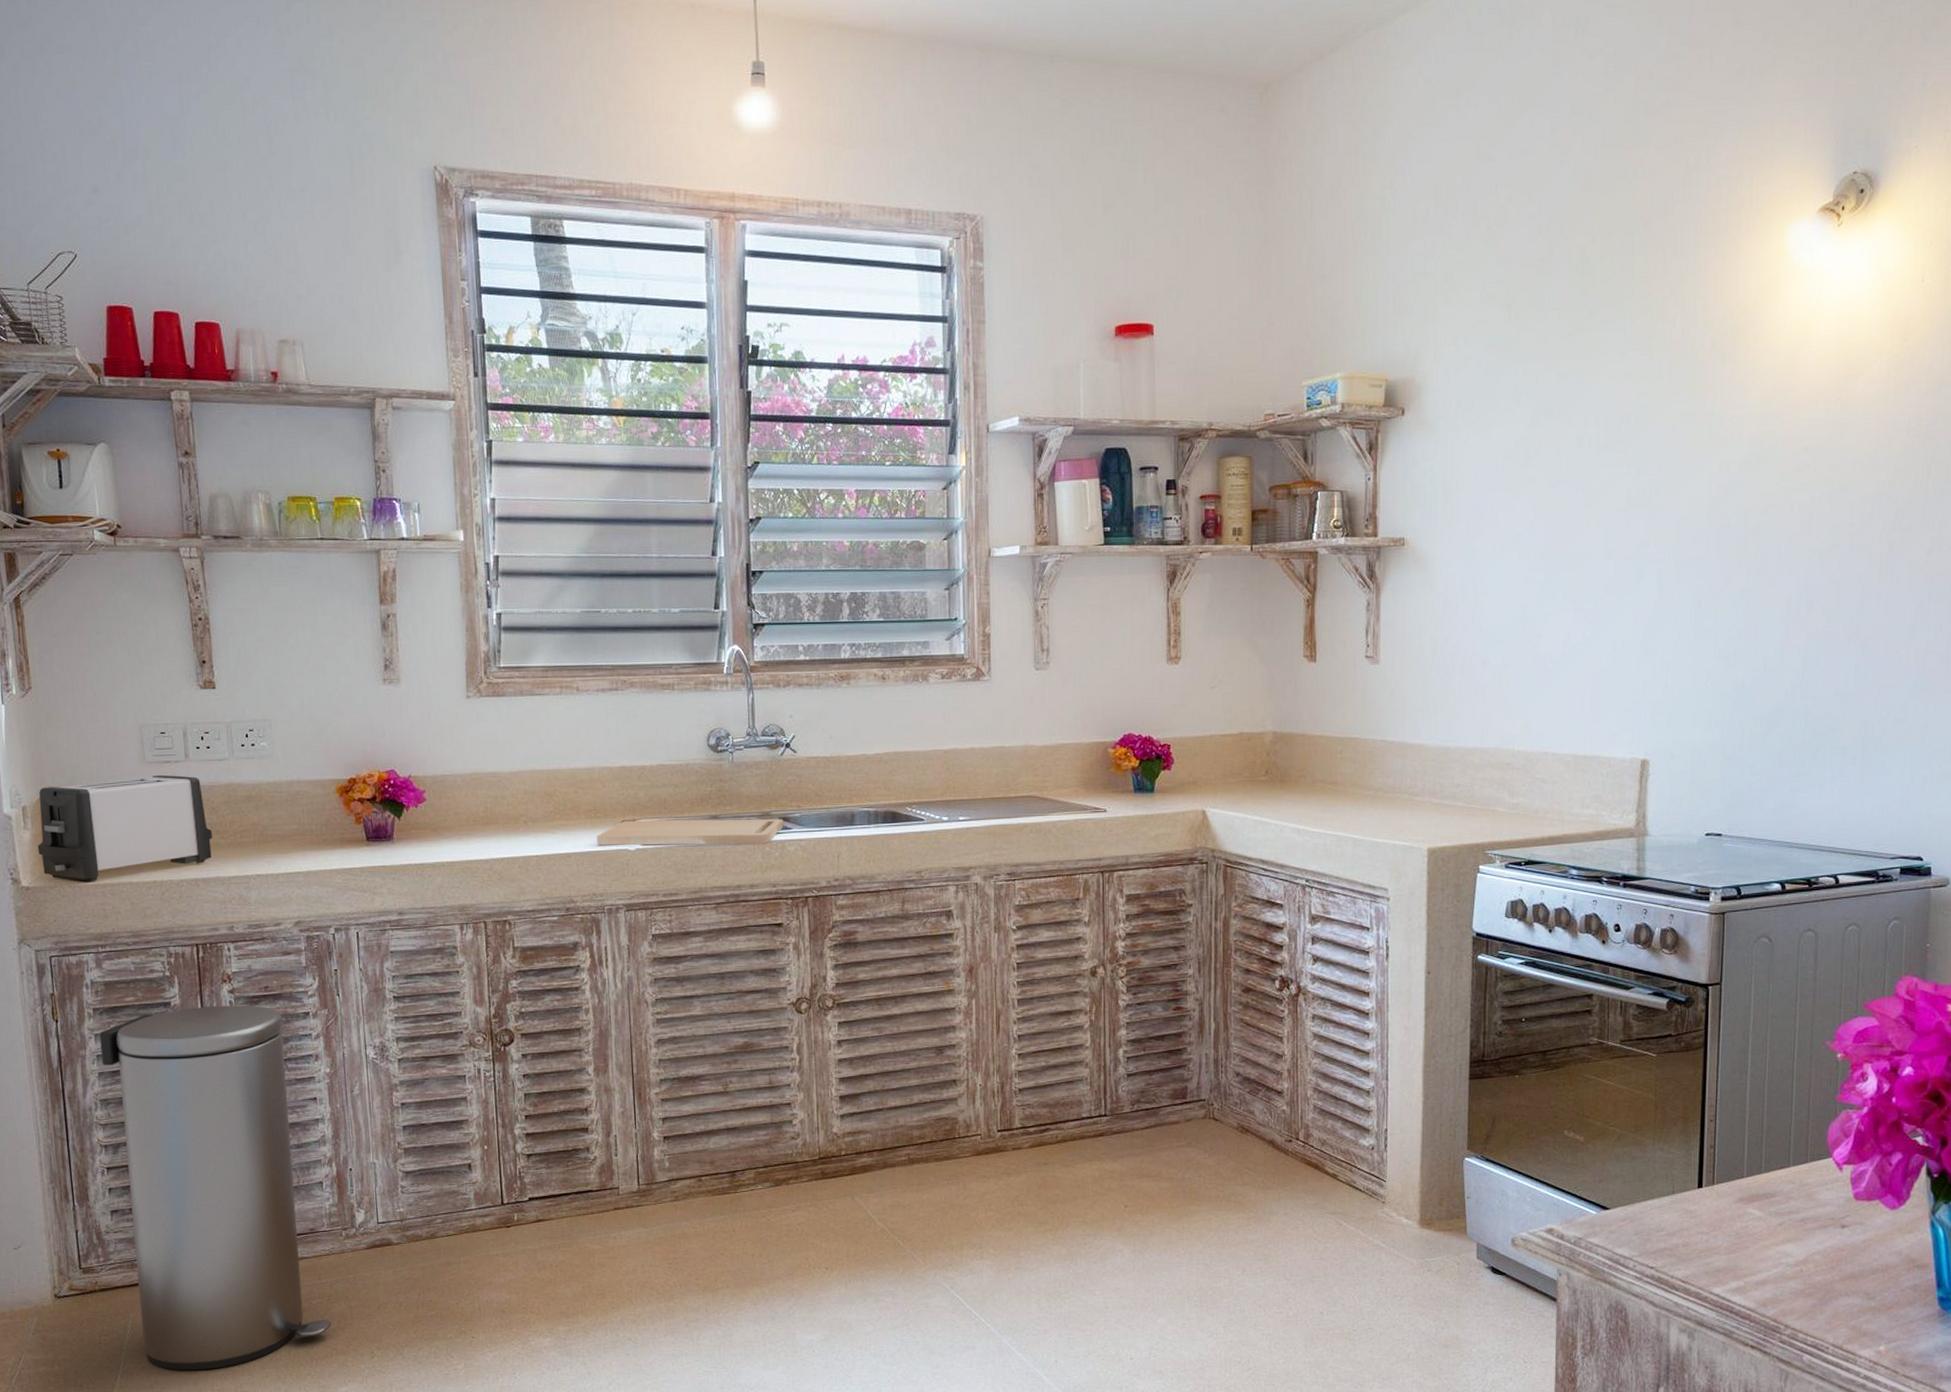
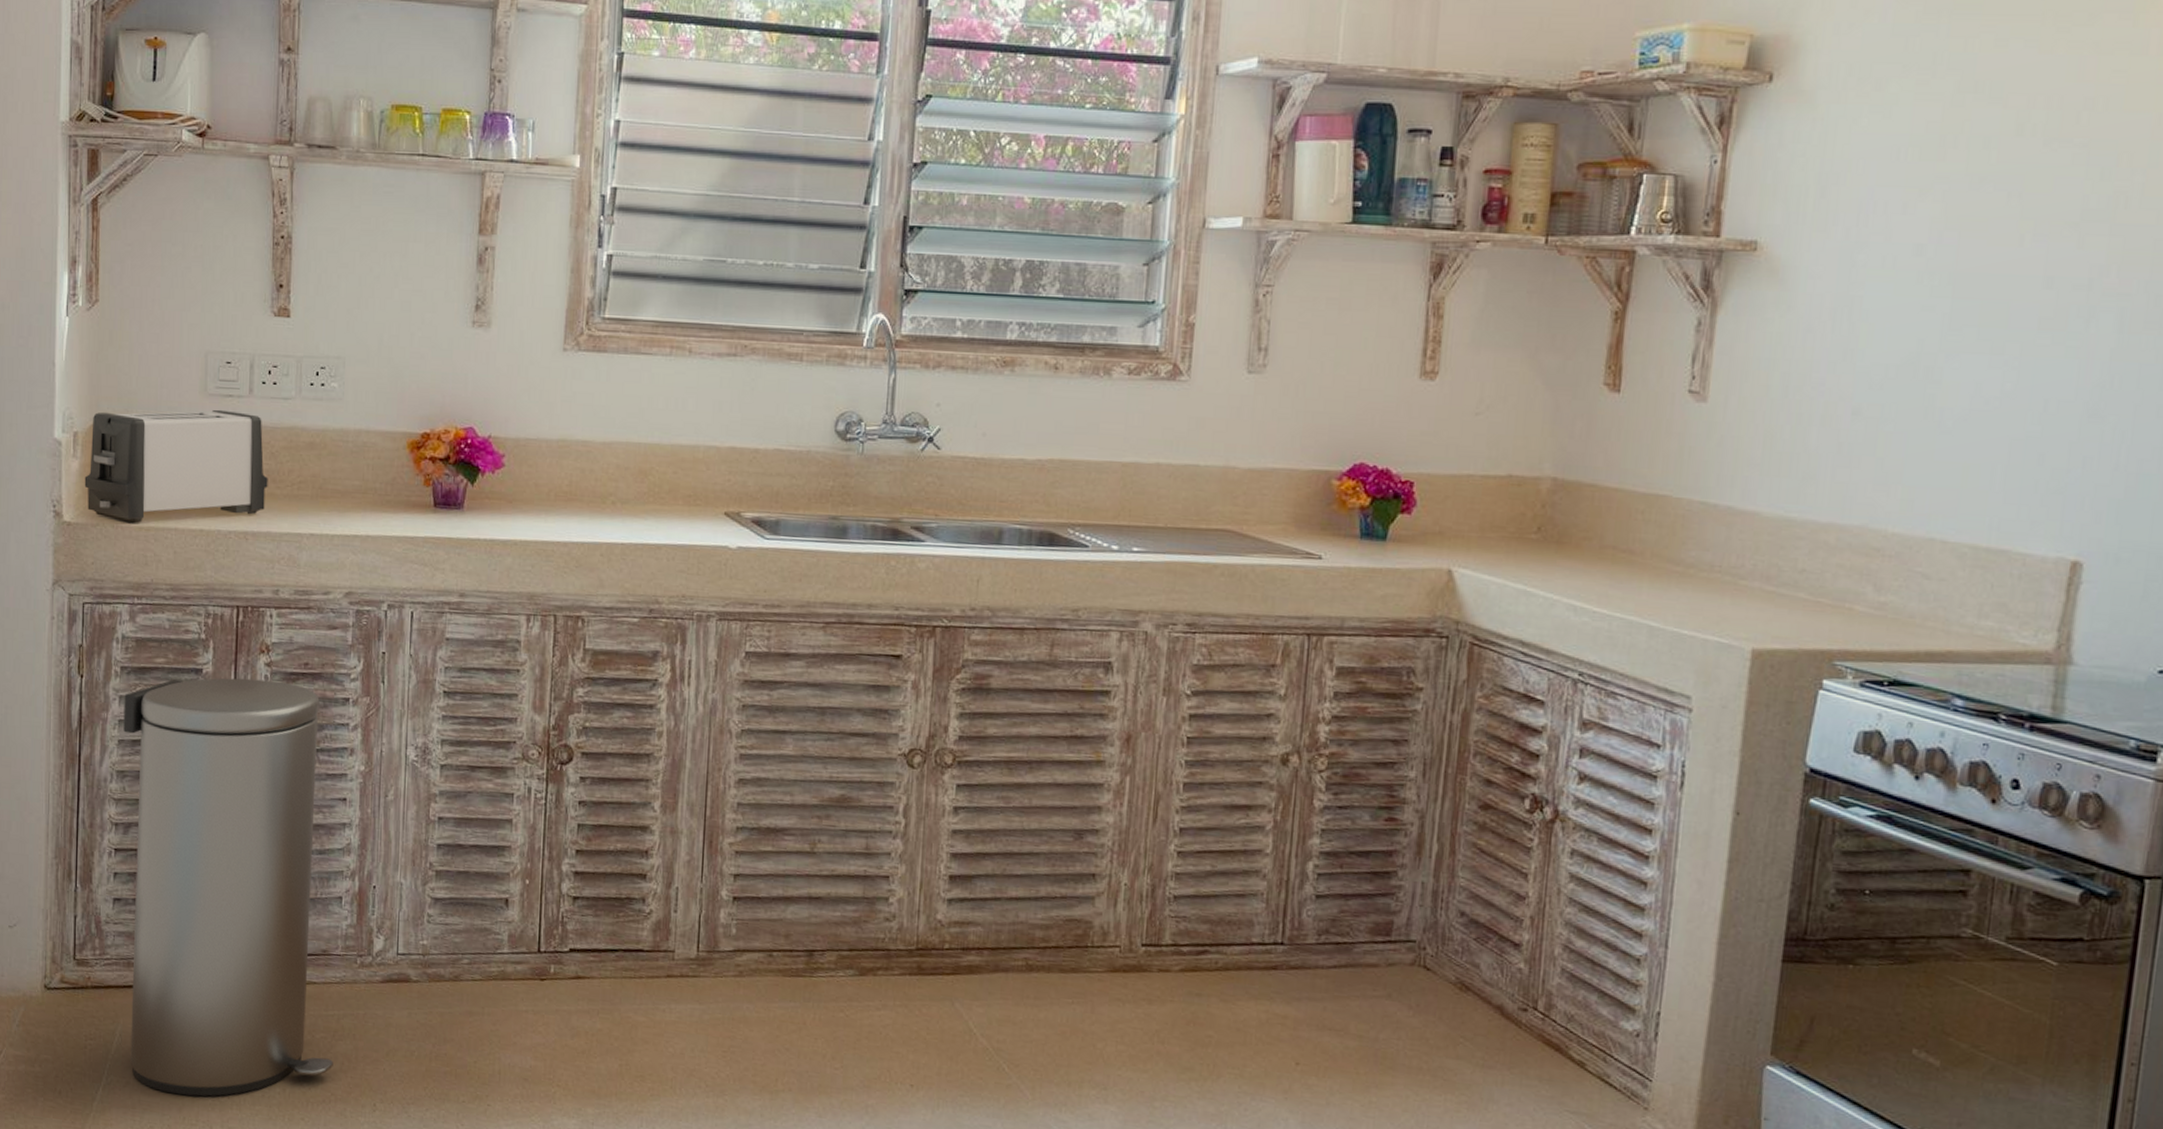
cutting board: present [597,818,784,846] -> none [693,512,916,557]

